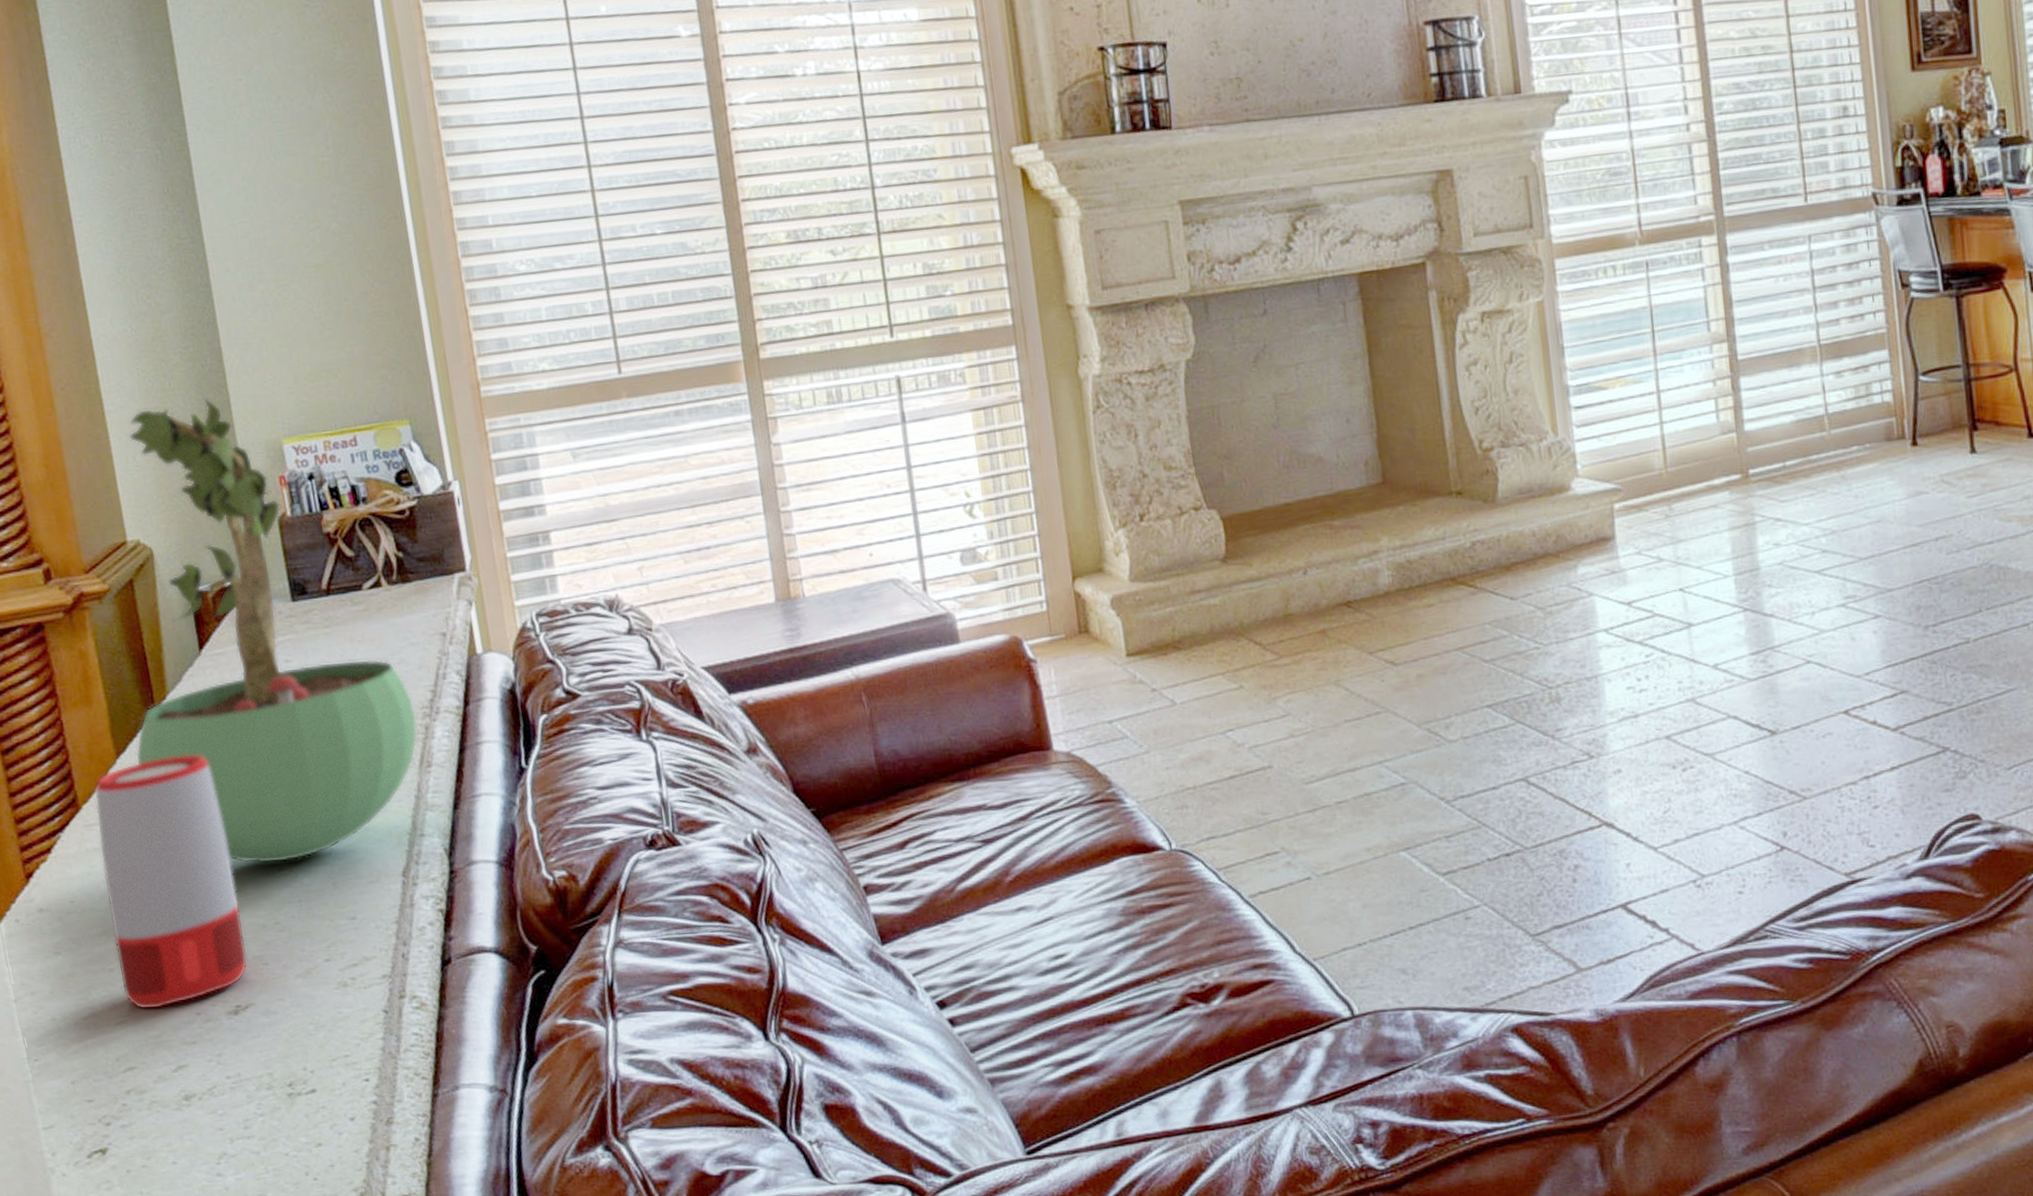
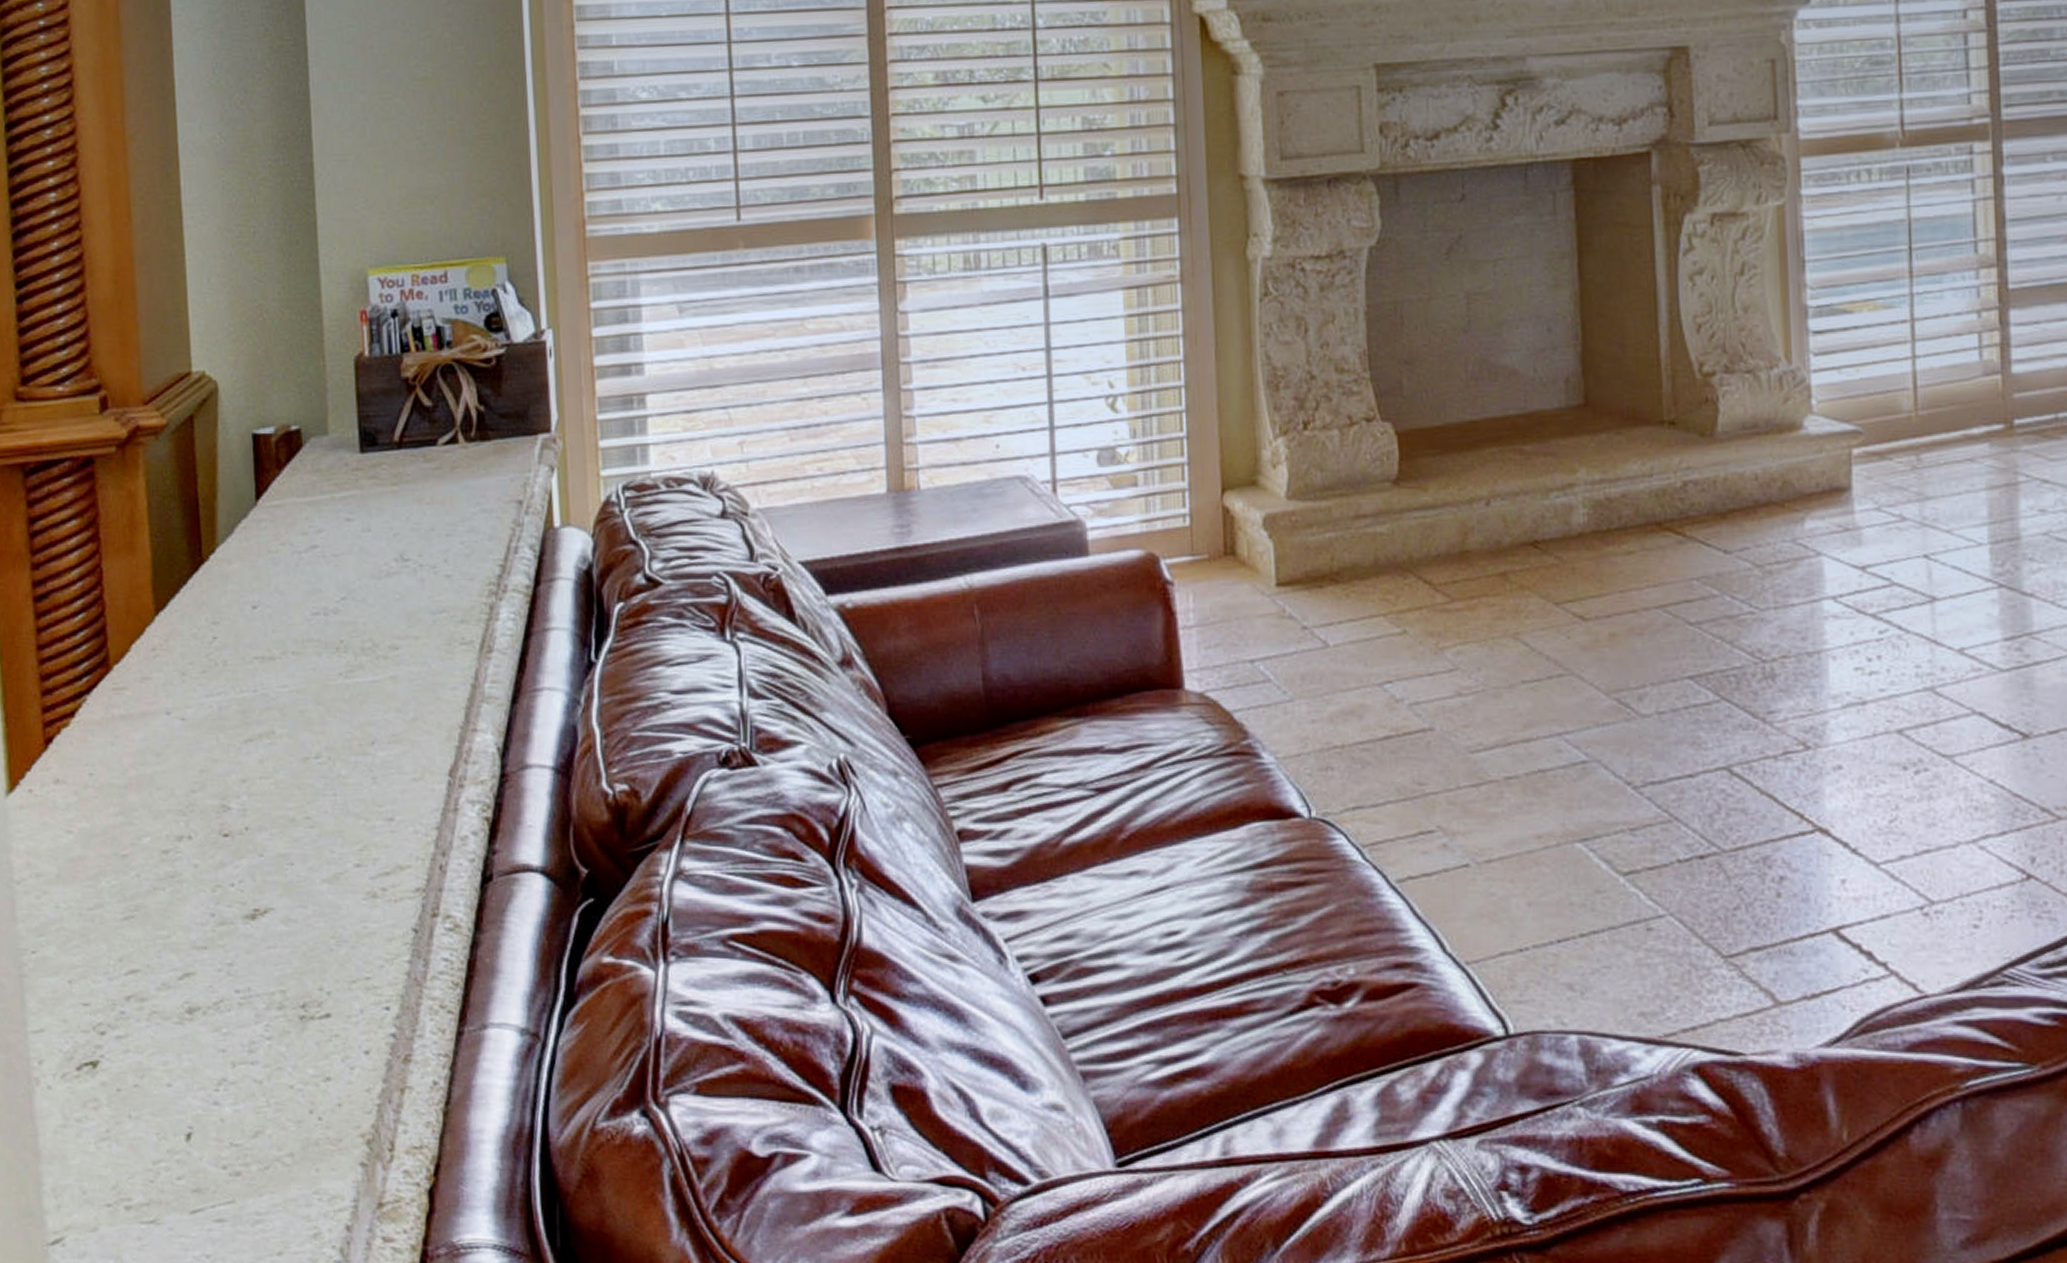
speaker: present [94,755,249,1010] -> none [126,618,273,906]
potted plant: present [129,398,418,864] -> none [175,219,482,749]

